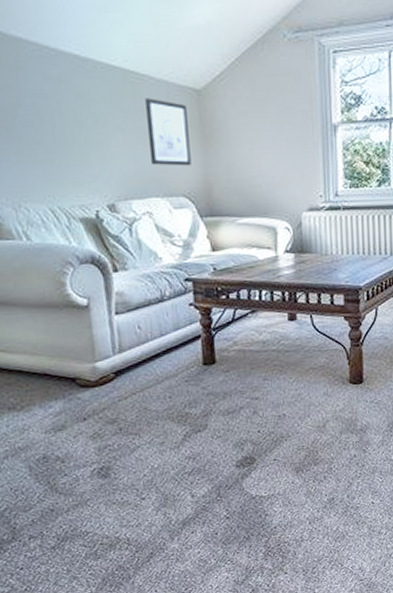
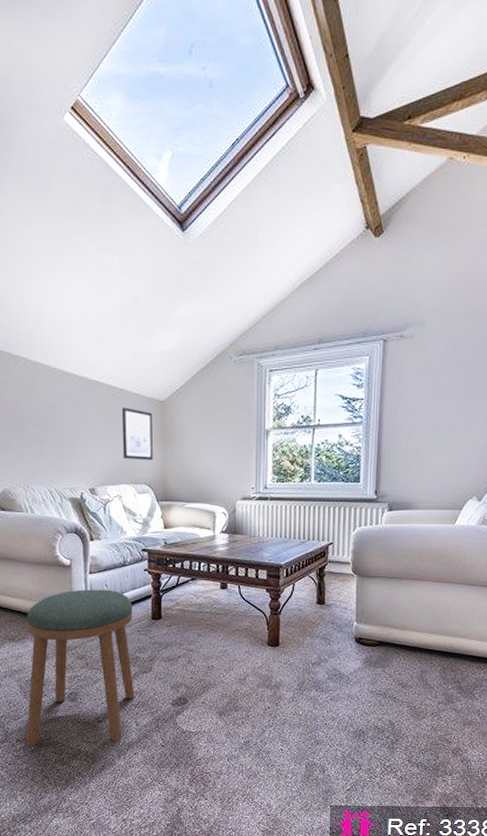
stool: none [30,332,188,544] -> present [26,589,135,747]

